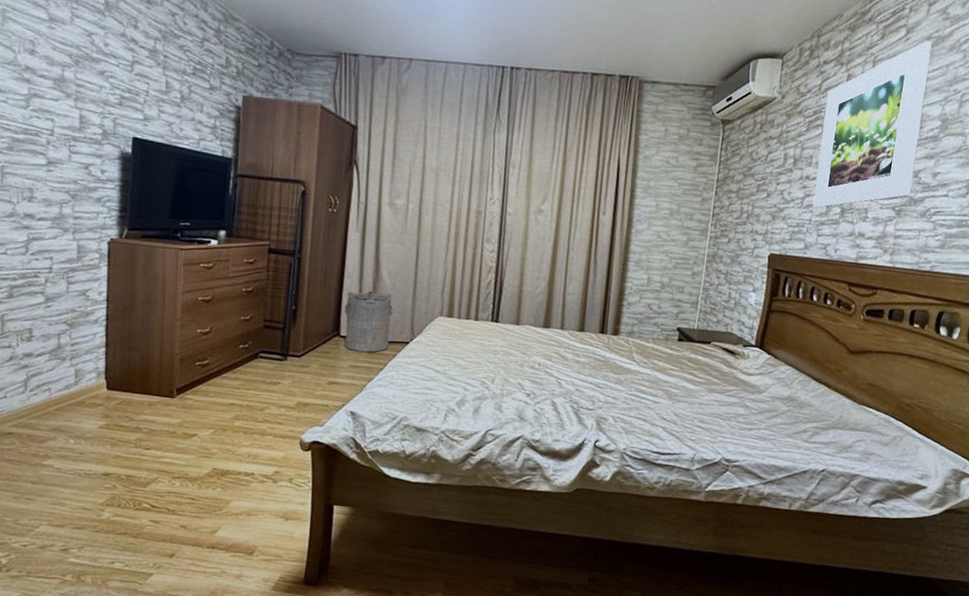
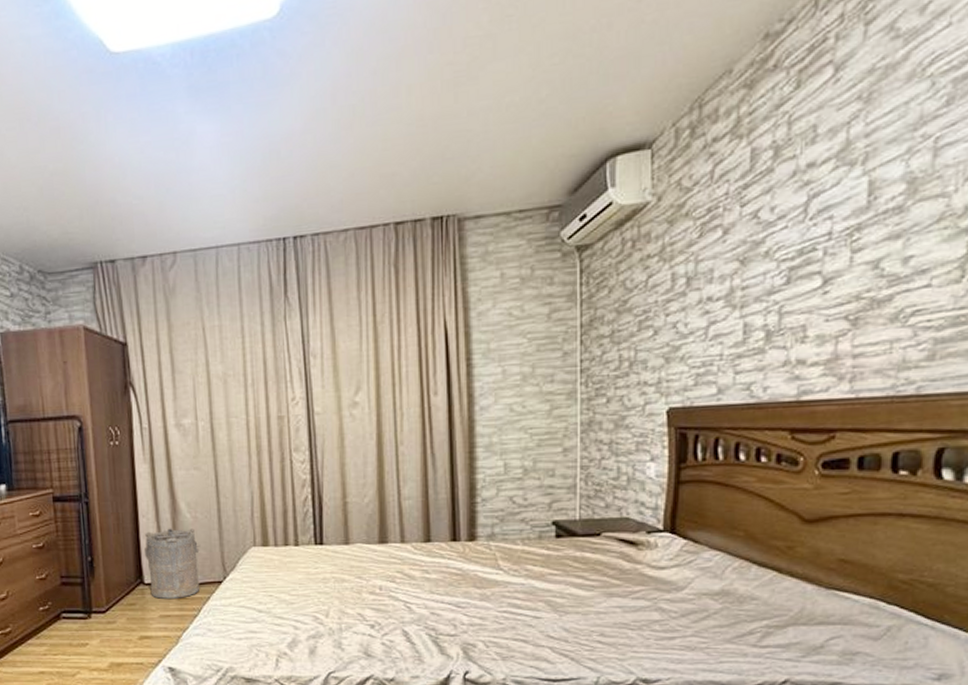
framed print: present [812,40,933,208] -> none [722,74,878,337]

